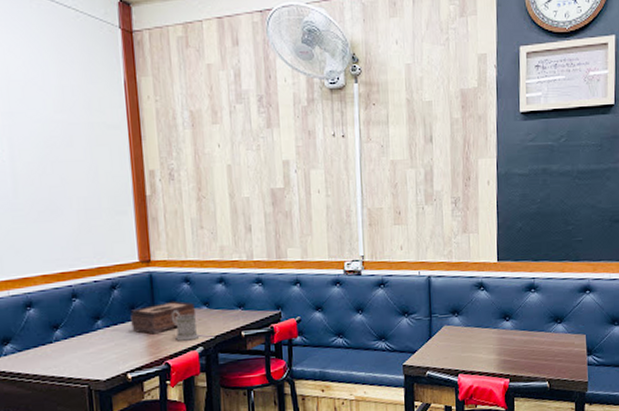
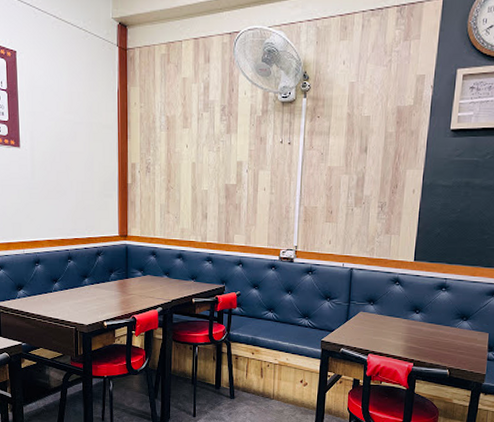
tissue box: present [130,301,196,335] -> none [109,269,159,294]
mug: present [171,309,200,341] -> none [139,276,160,301]

